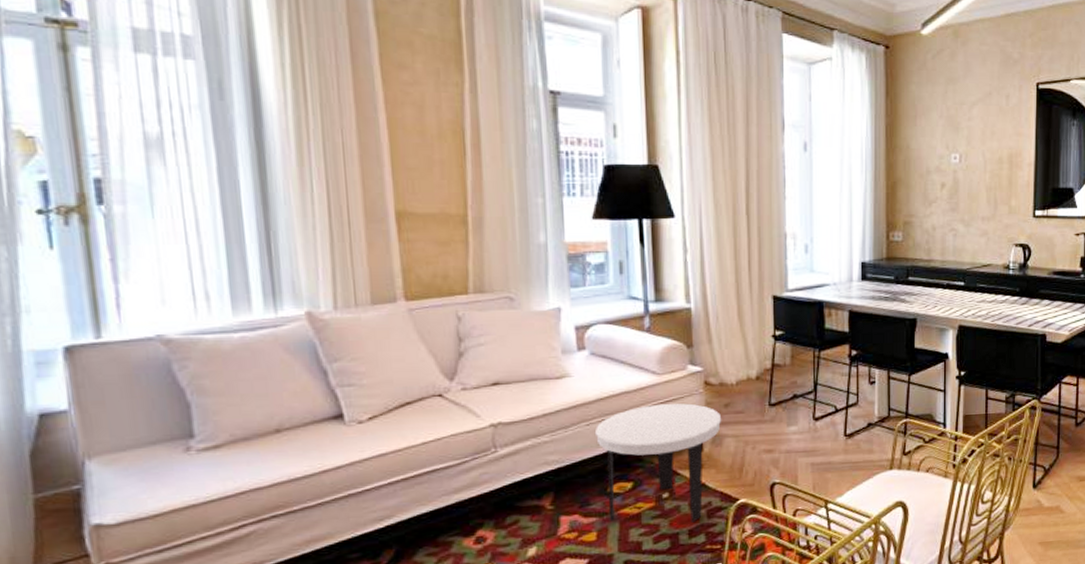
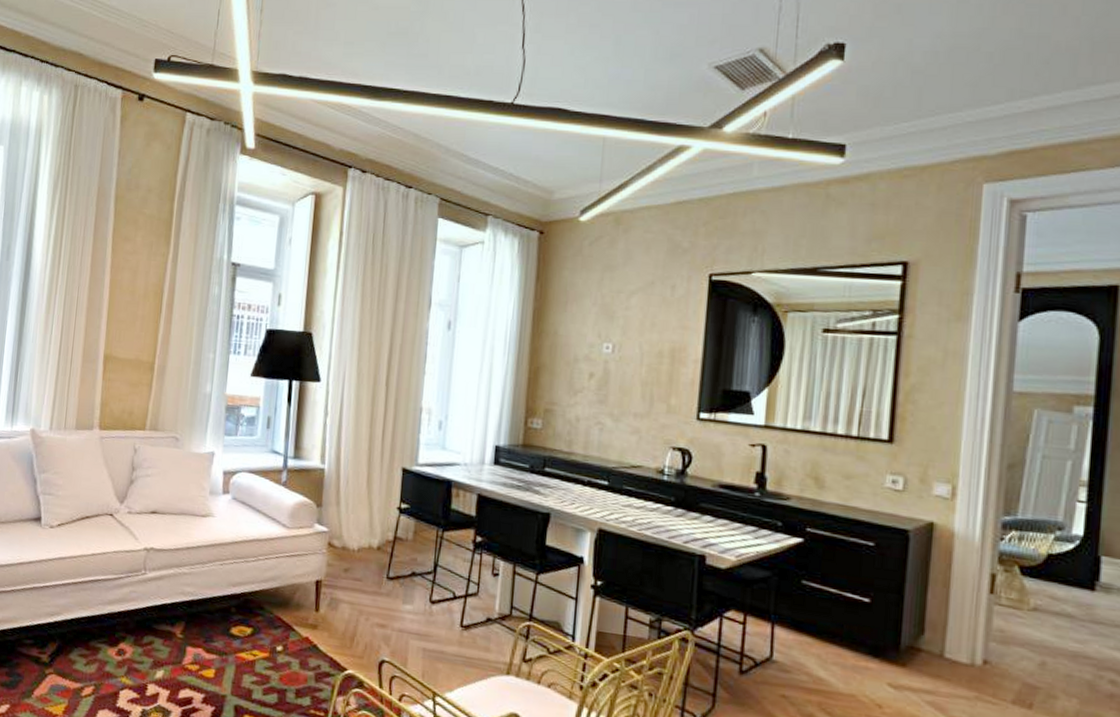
side table: present [594,403,722,523] -> none [226,556,340,683]

